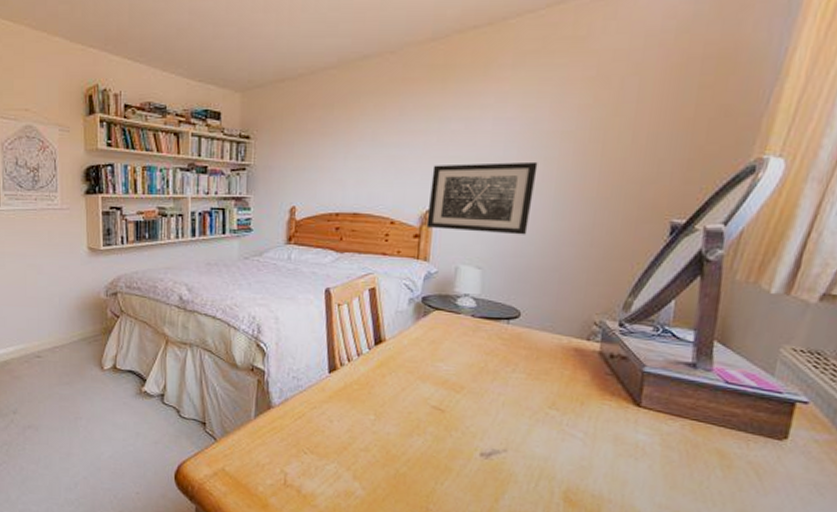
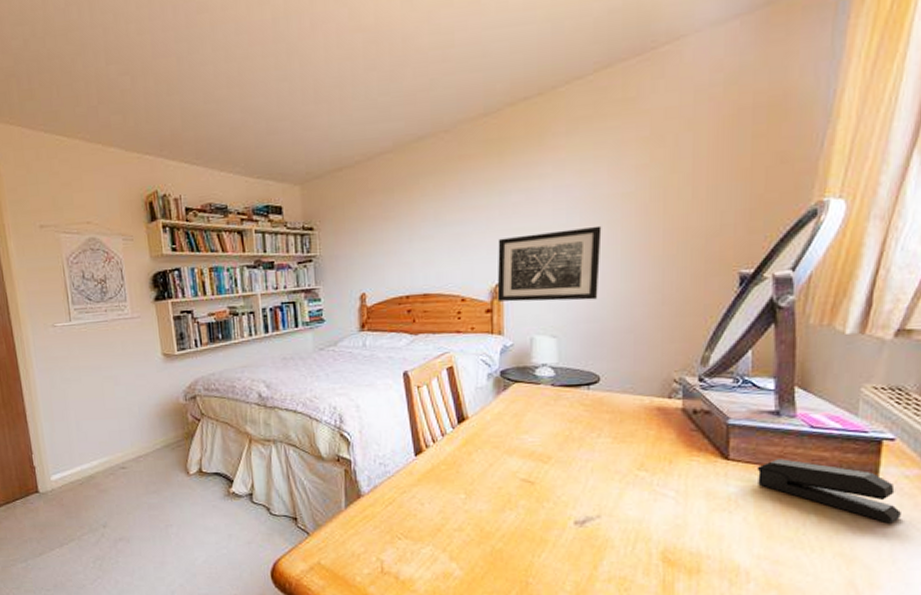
stapler: none [667,411,808,486] -> present [757,459,903,524]

